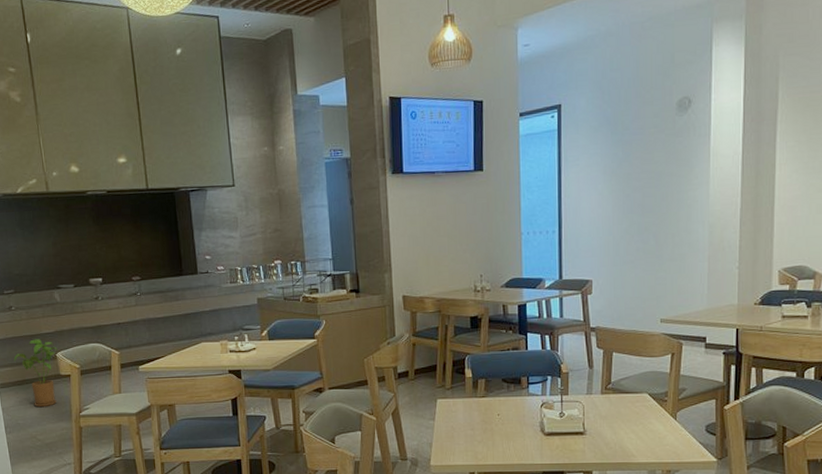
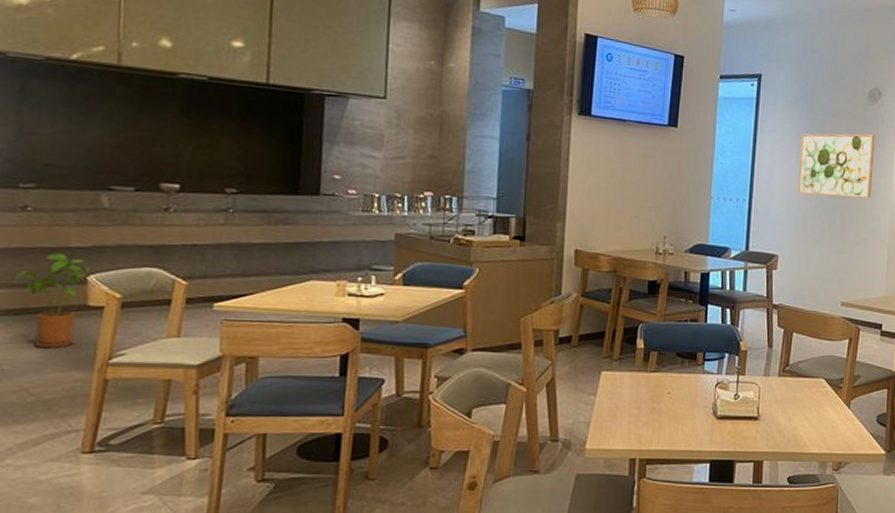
wall art: none [606,147,687,218] -> present [797,133,875,198]

